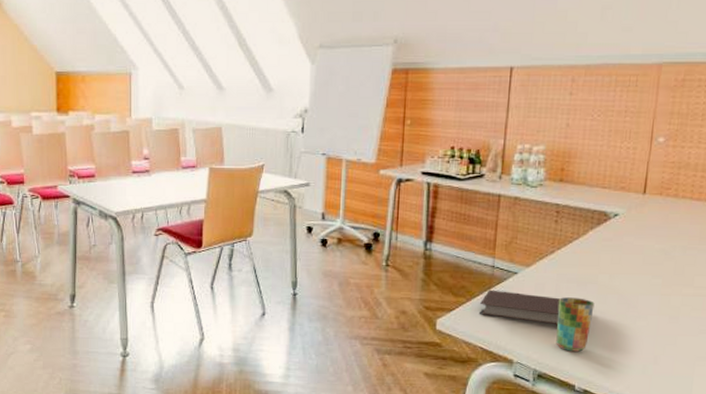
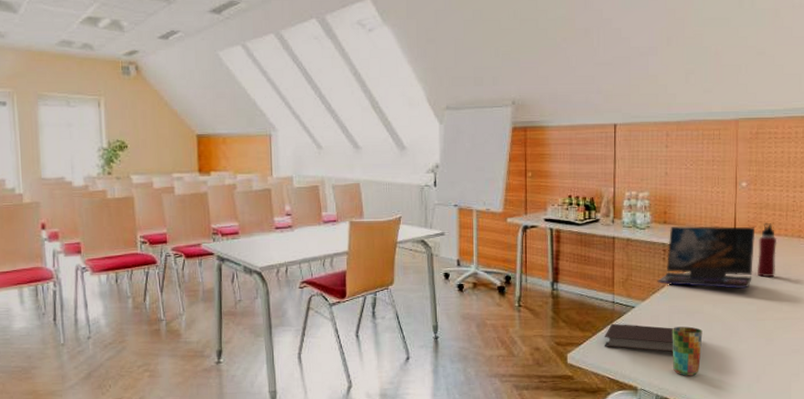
laptop: none [546,186,670,259] -> present [657,226,755,289]
water bottle: none [667,184,696,248] -> present [757,222,777,278]

